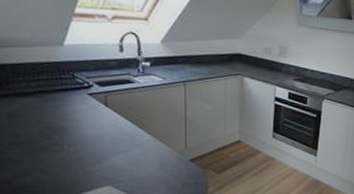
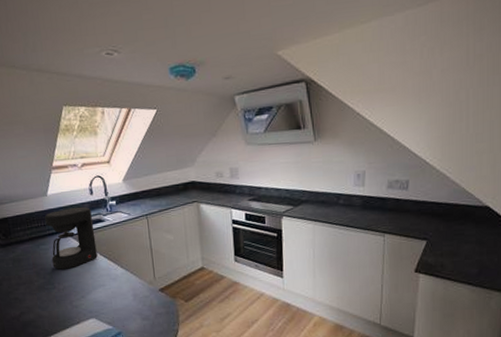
coffee maker: none [58,63,121,131] -> present [45,206,98,270]

